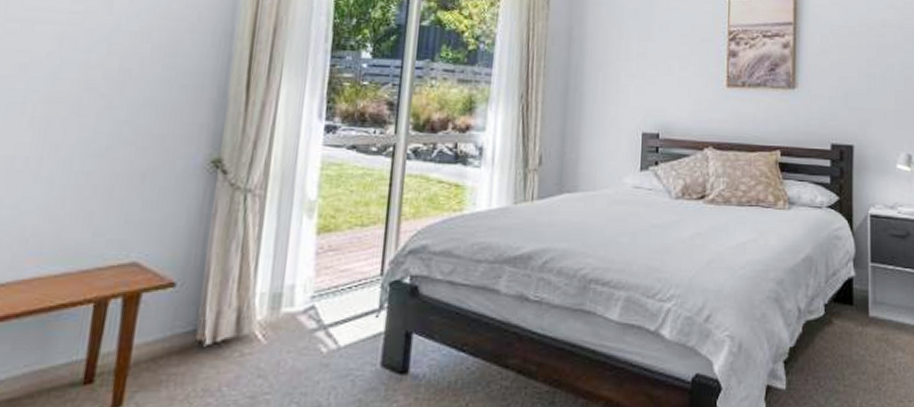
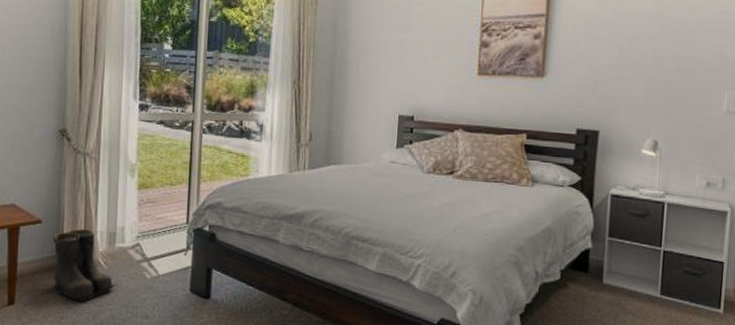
boots: none [186,291,278,393] -> present [52,229,116,301]

